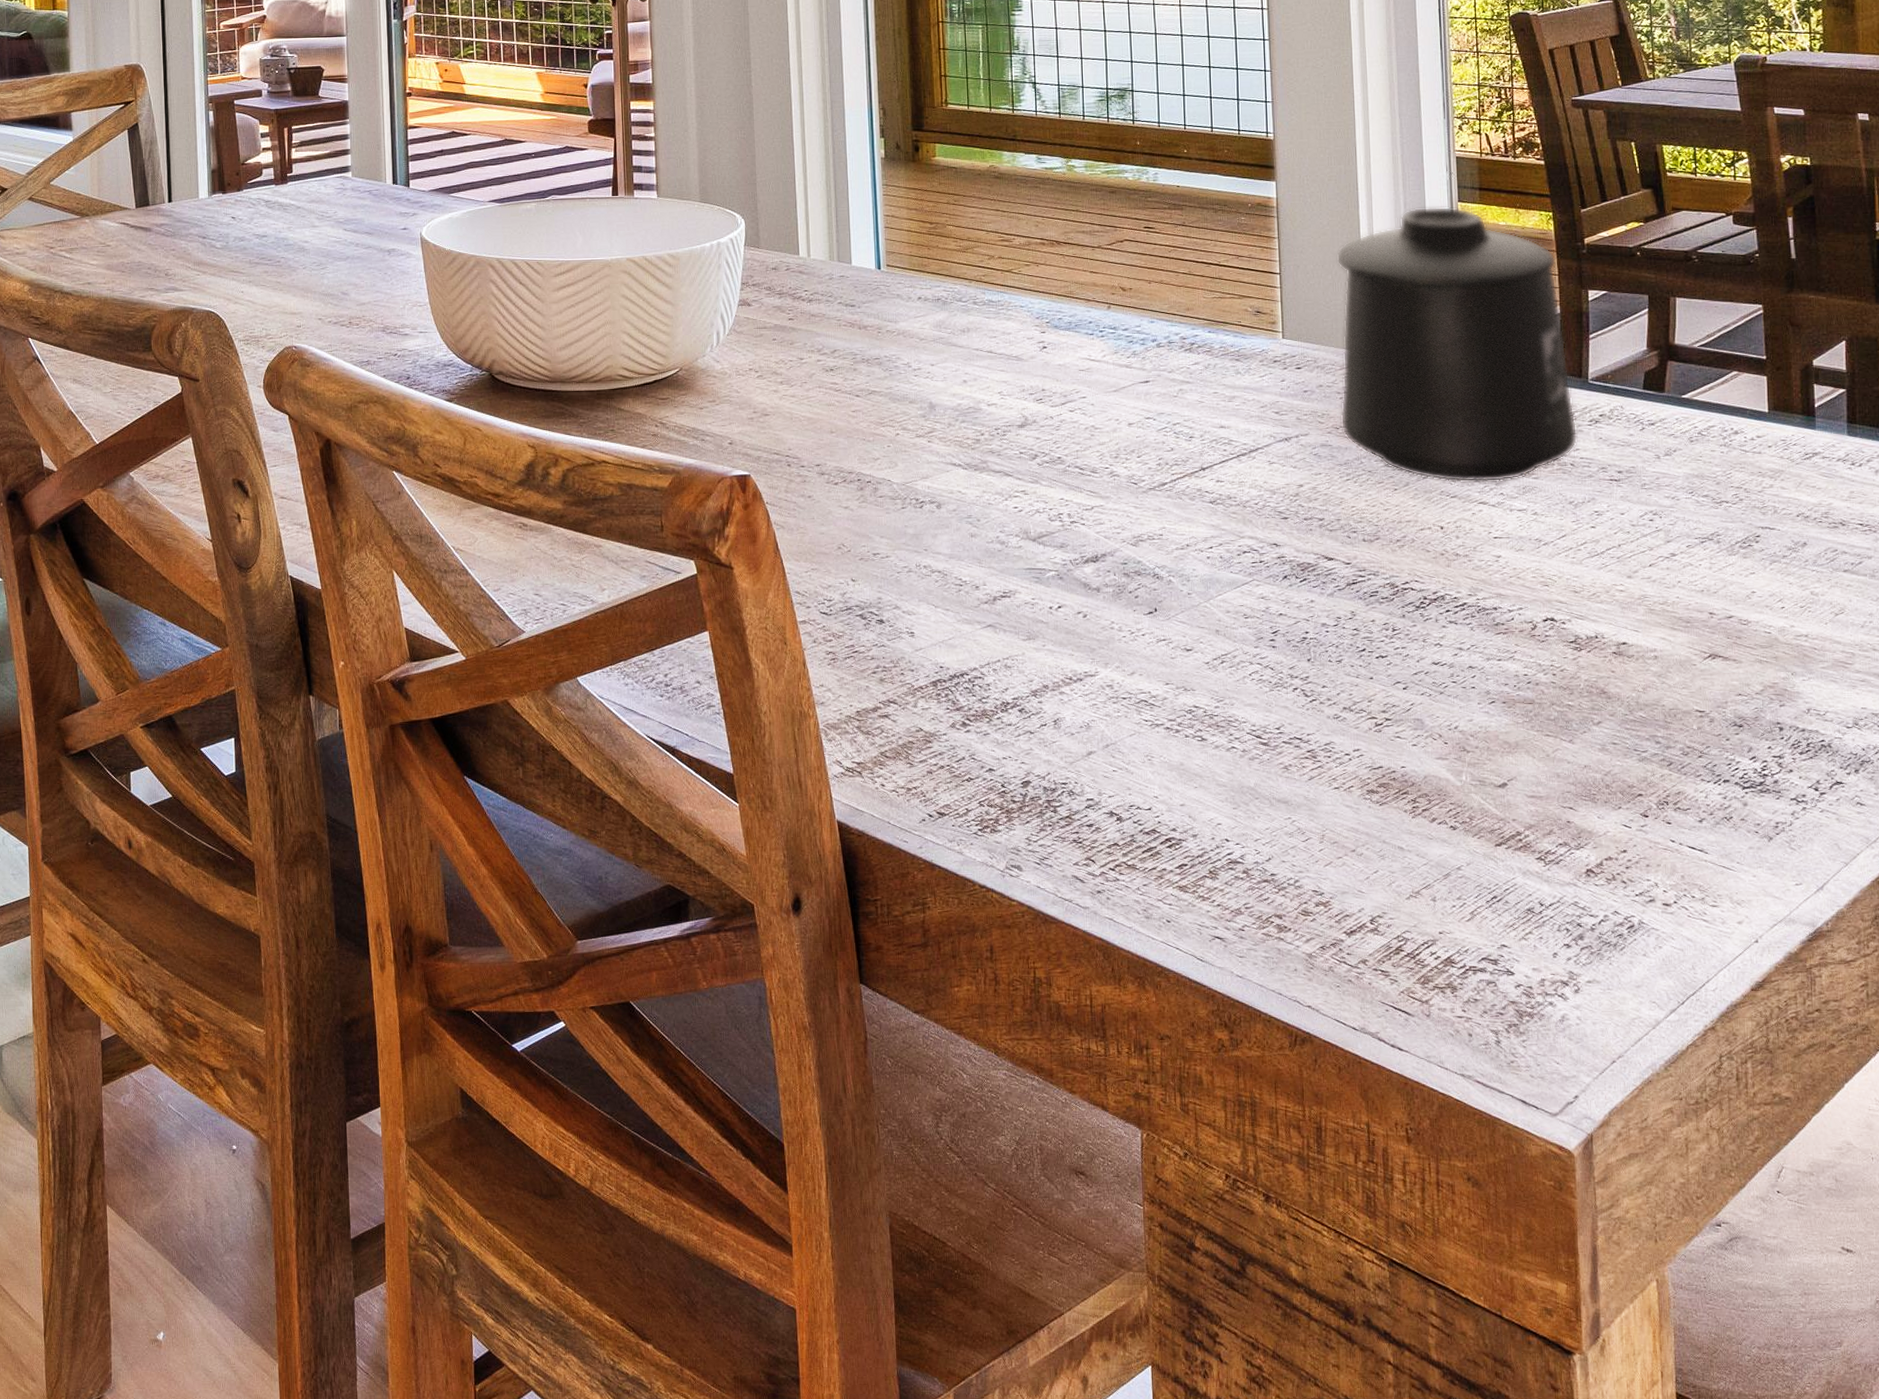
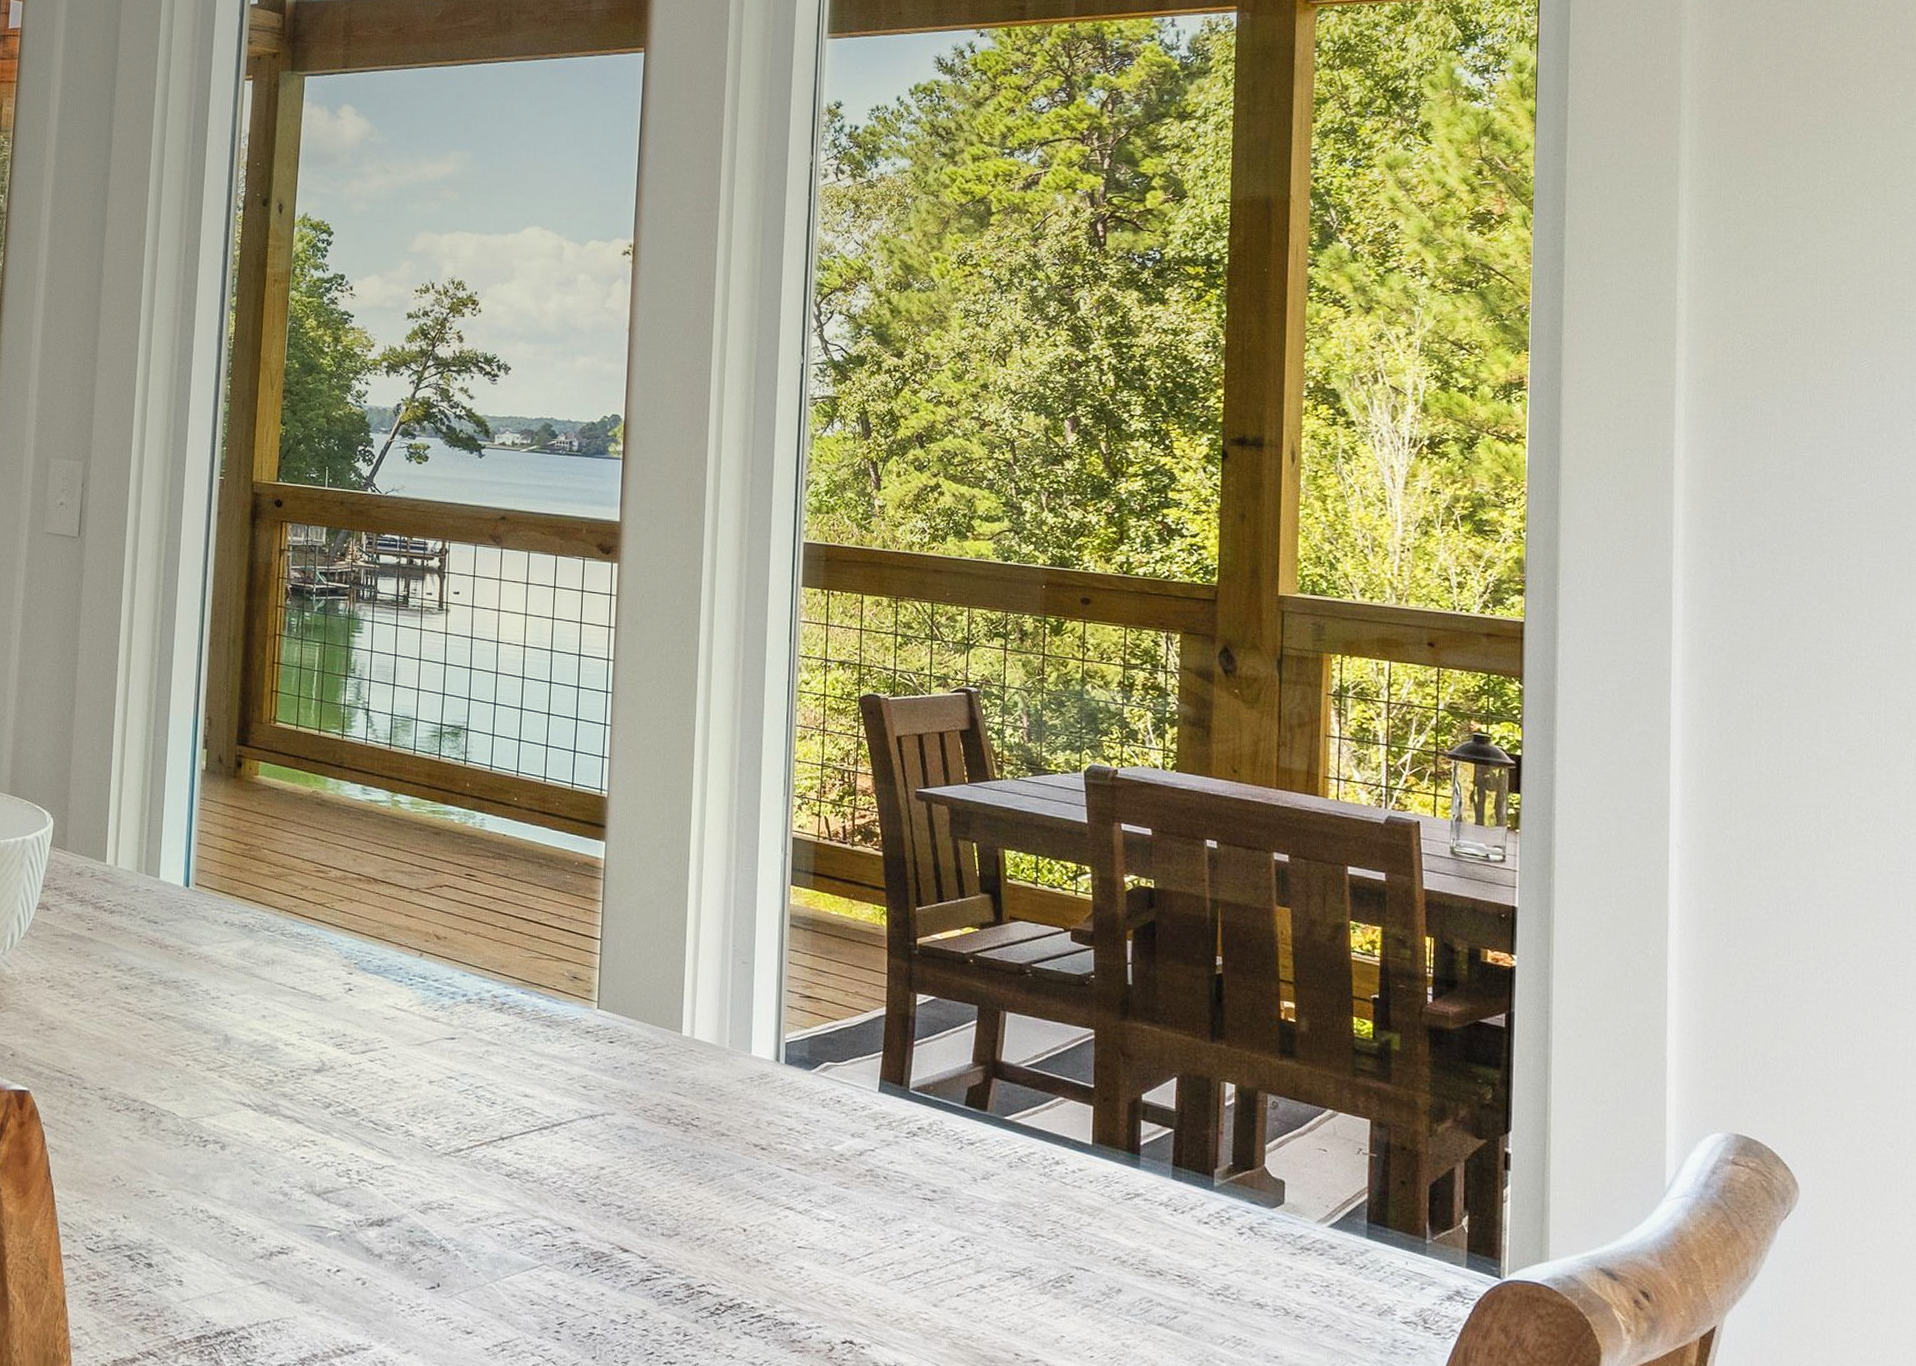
mug: present [1336,206,1578,483] -> none [649,885,894,1188]

